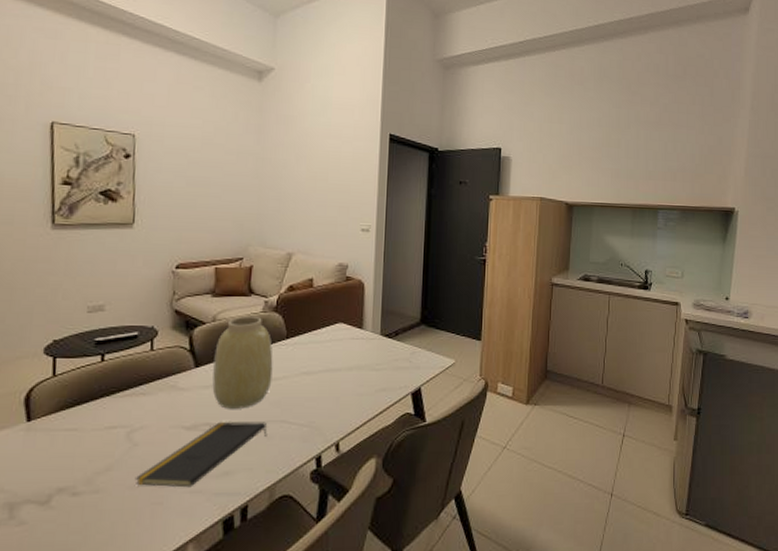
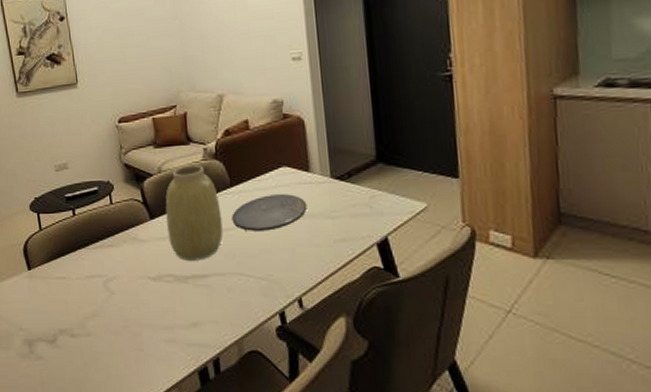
notepad: present [134,422,267,488] -> none [117,274,227,337]
plate: none [283,346,356,381] -> present [232,193,308,231]

